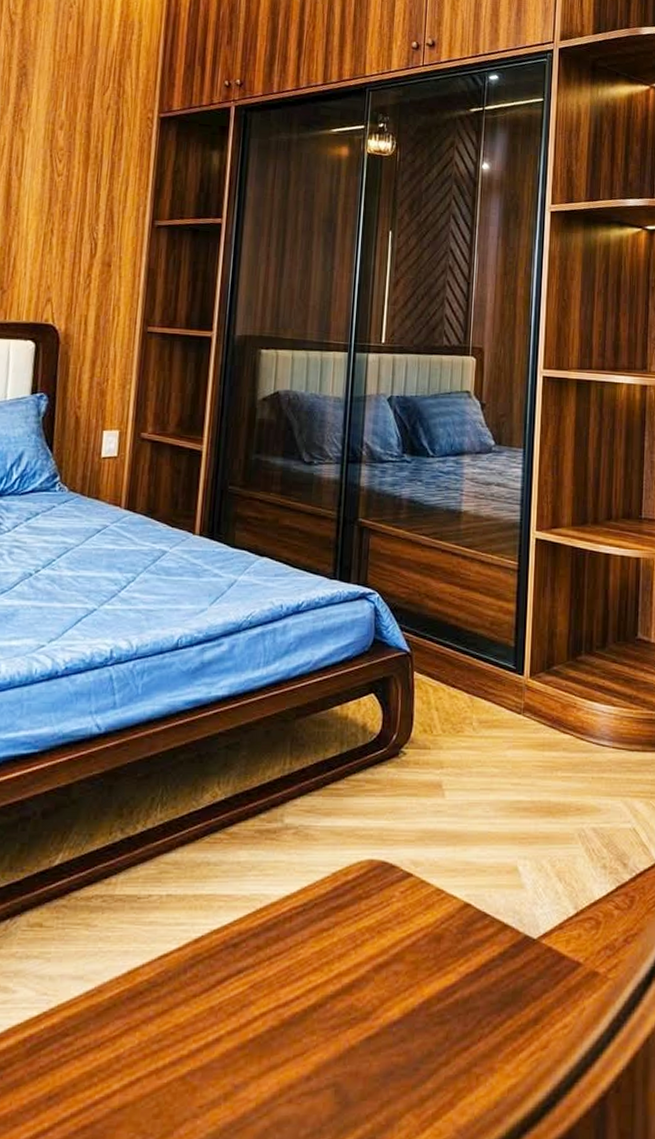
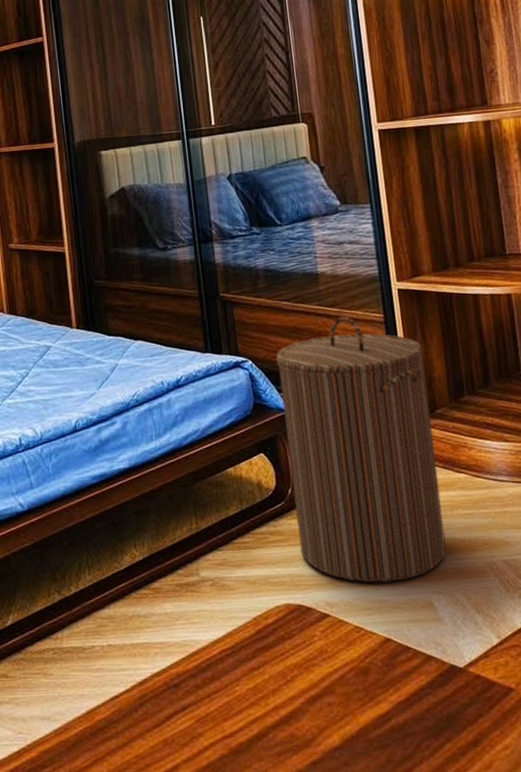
laundry hamper: none [394,559,550,843] -> present [276,316,447,583]

